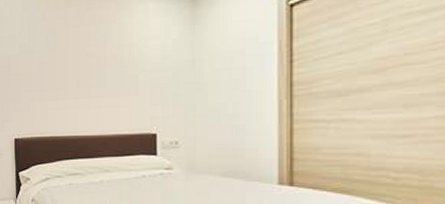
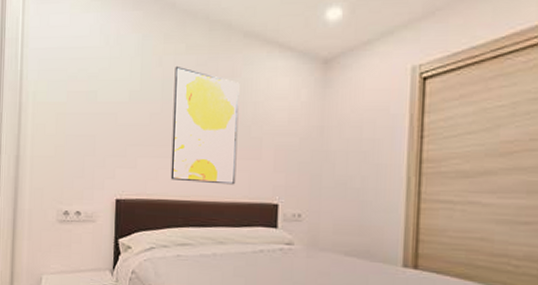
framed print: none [57,18,117,120] -> present [170,65,240,185]

